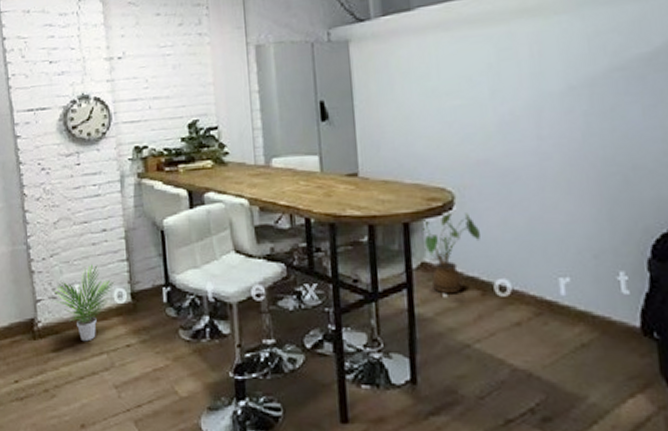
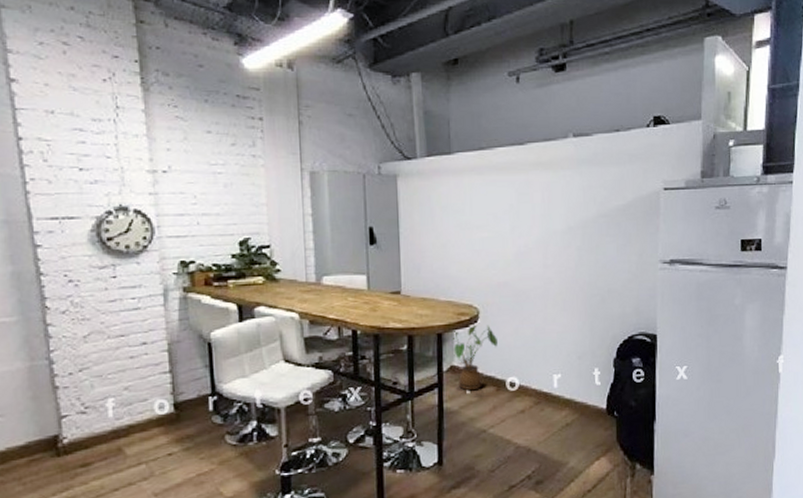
potted plant: present [51,264,114,342] -> none [79,377,154,454]

